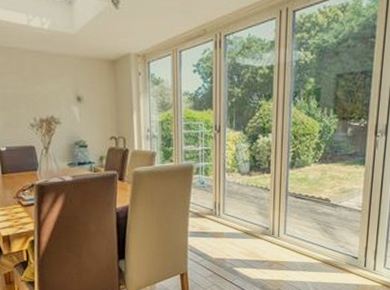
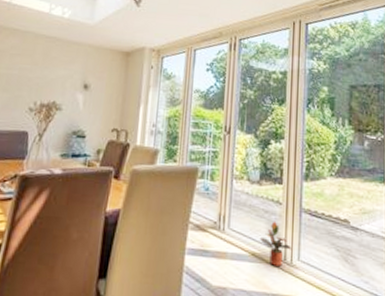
potted plant: none [251,205,278,240] -> present [259,221,291,266]

